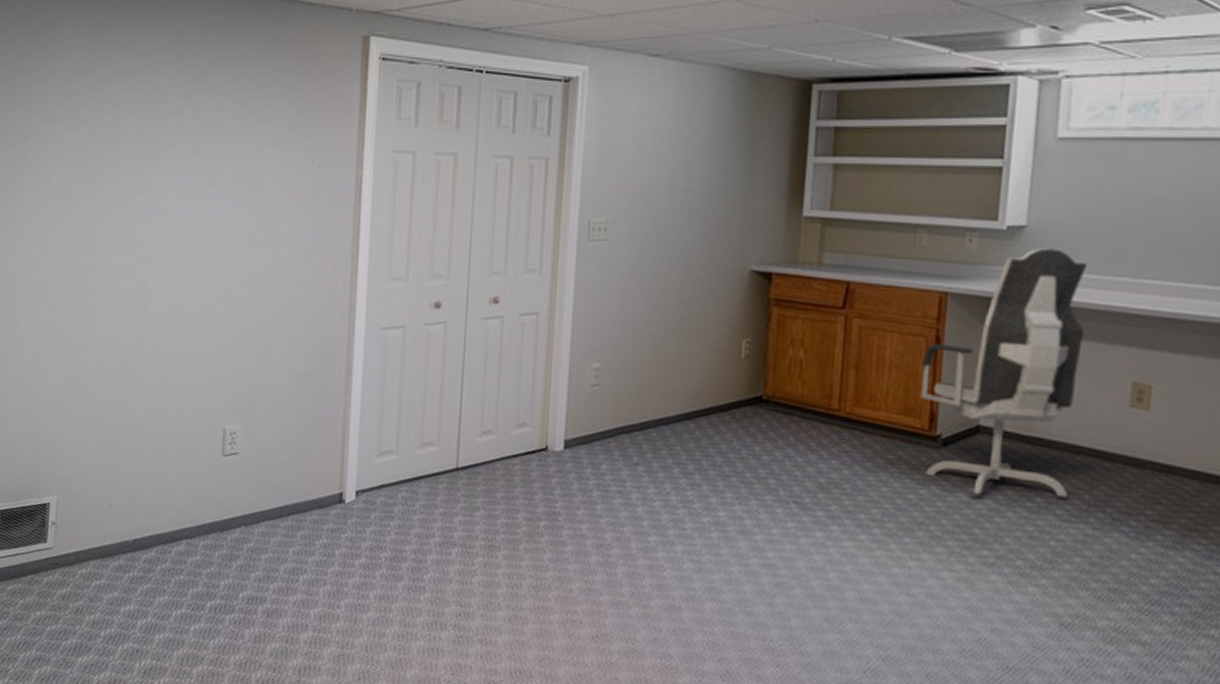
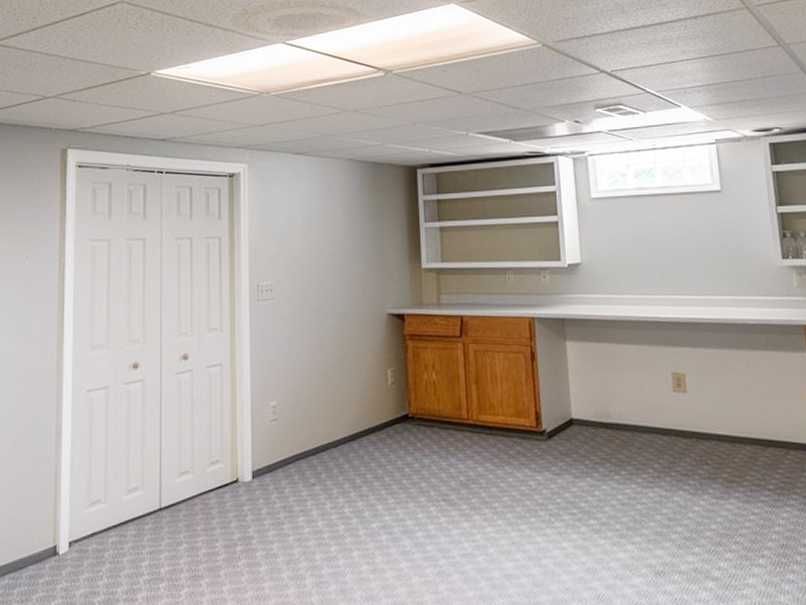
office chair: present [921,248,1088,498] -> none [523,278,644,474]

